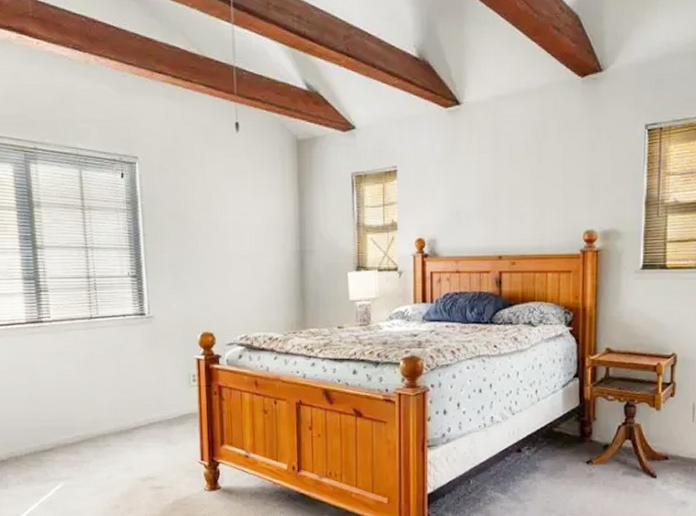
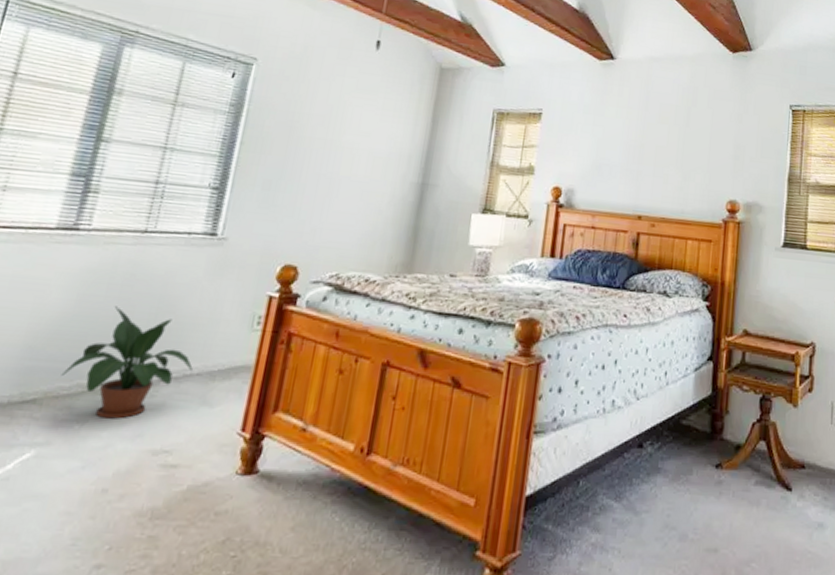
potted plant: none [64,377,154,458] -> present [61,306,193,419]

